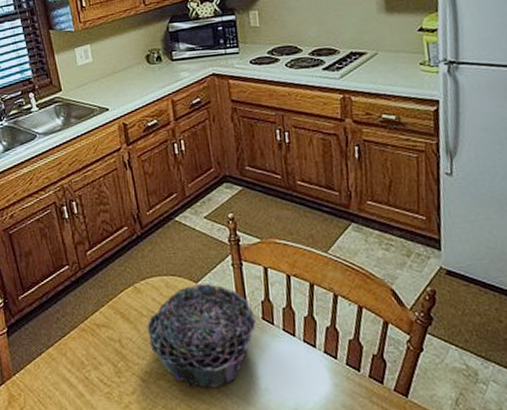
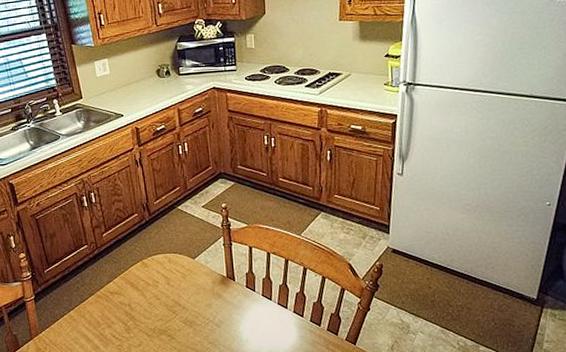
decorative bowl: present [146,284,256,389] -> none [152,260,241,341]

